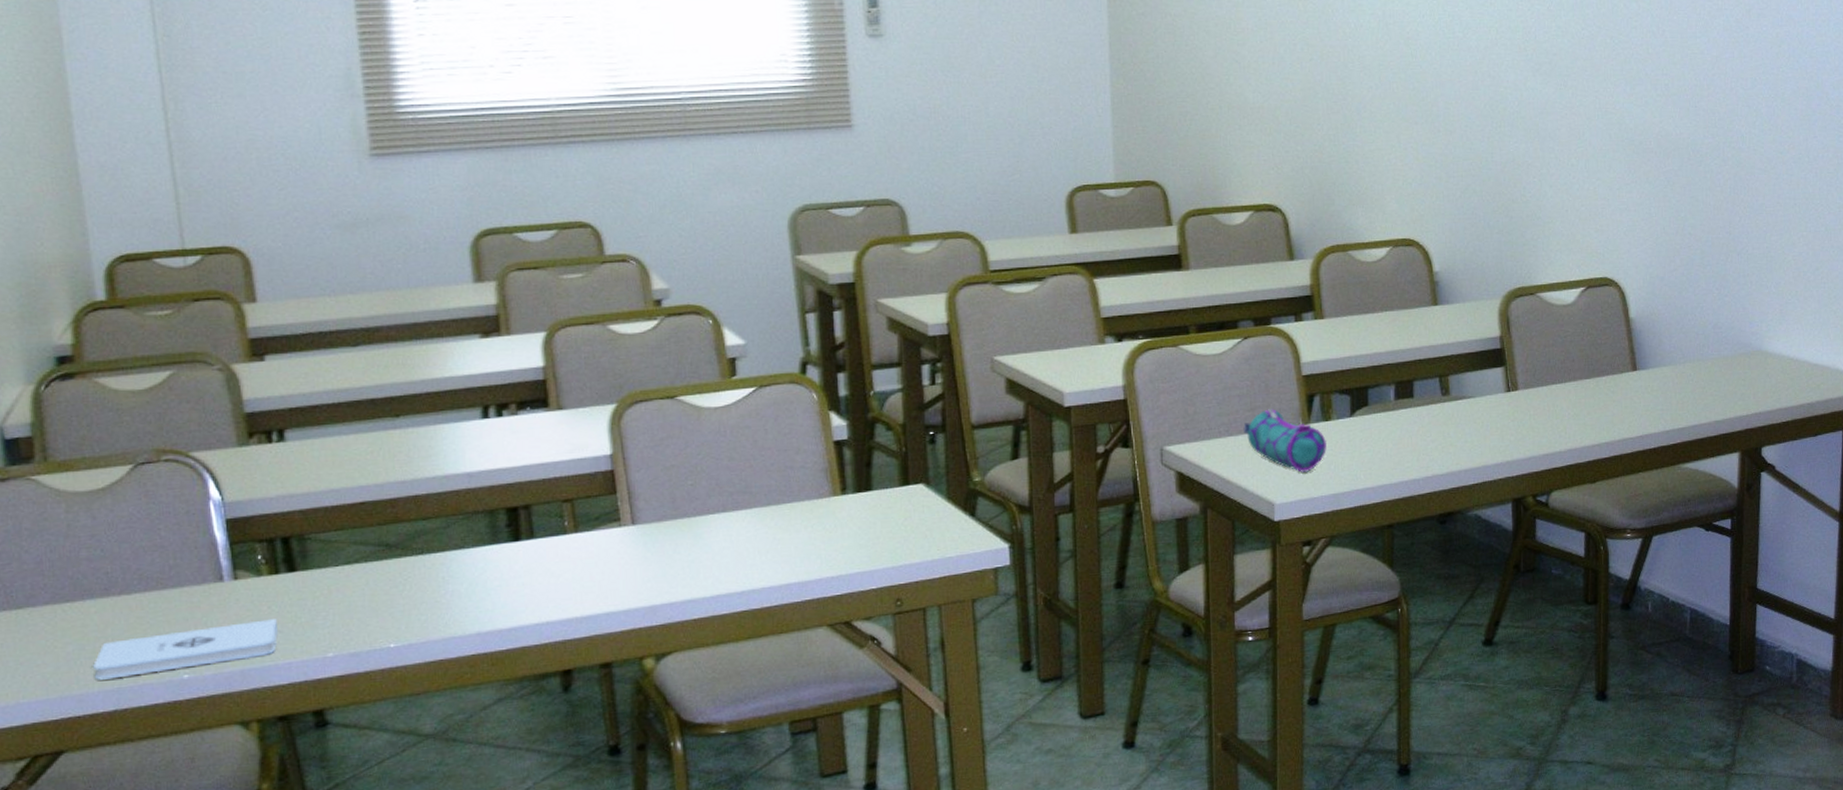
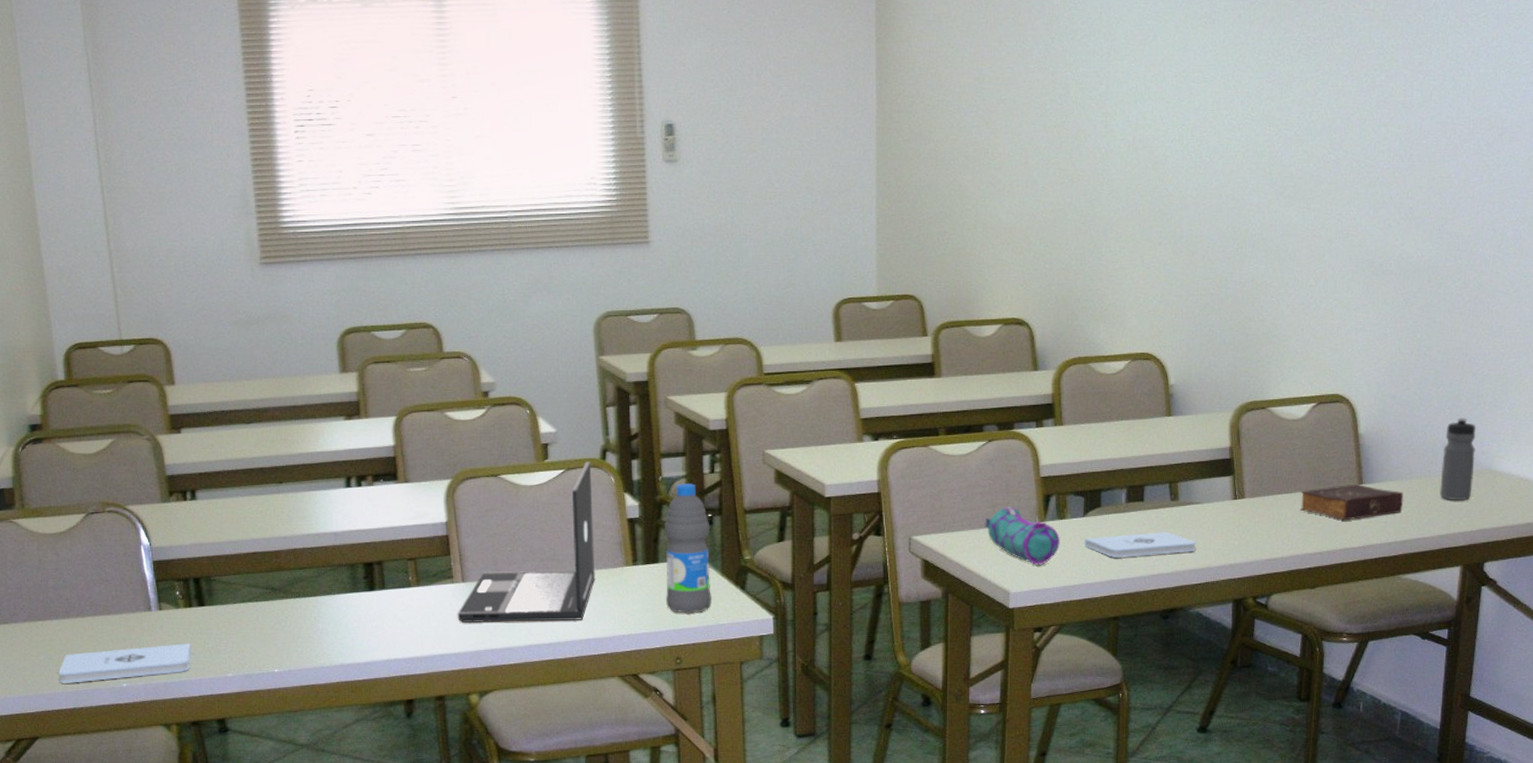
laptop: none [626,377,797,574] -> present [457,462,596,624]
water bottle: none [878,397,936,547] -> present [665,483,712,614]
notepad: none [1353,429,1471,460] -> present [1084,532,1196,558]
book: none [1575,370,1678,410] -> present [1300,483,1403,521]
water bottle: none [1713,297,1746,384] -> present [1439,417,1476,501]

